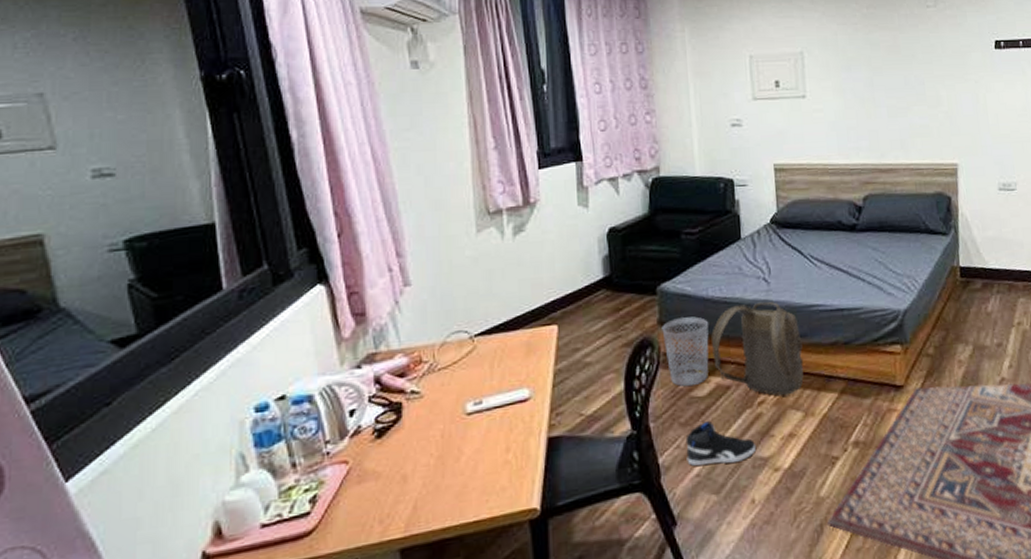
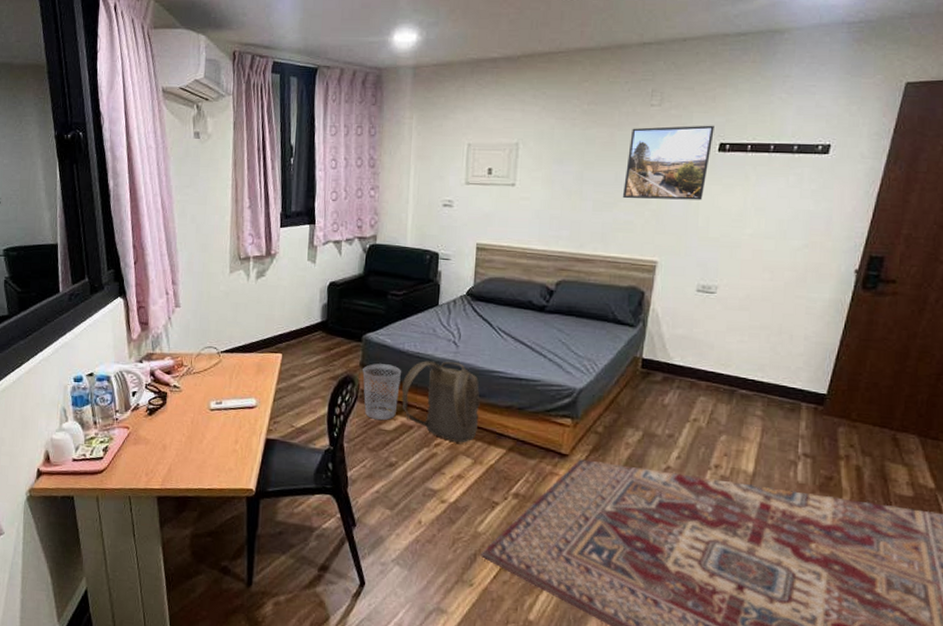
sneaker: present [685,421,755,467] -> none [370,451,428,488]
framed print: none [912,23,989,102] -> present [623,125,714,200]

